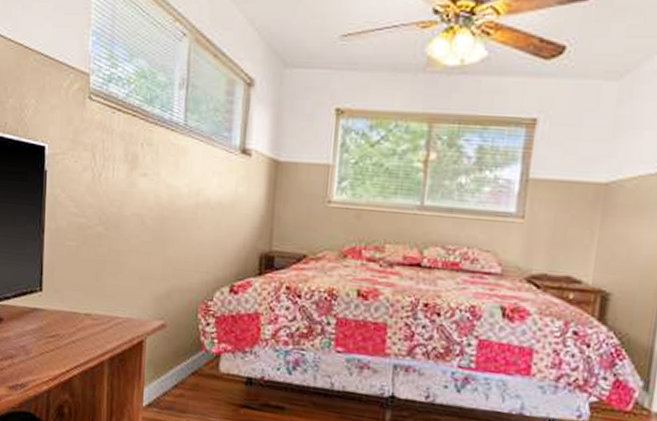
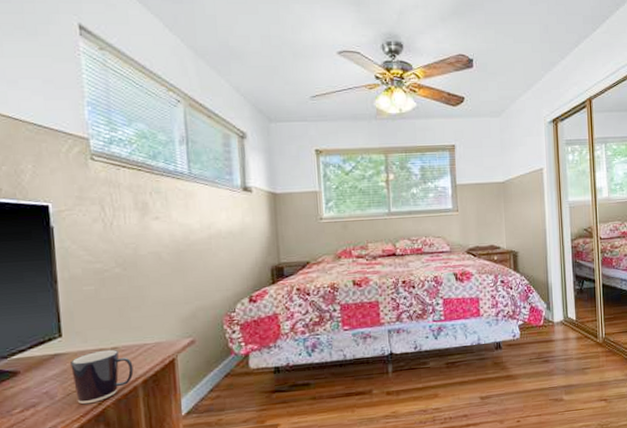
mug: none [46,313,103,369] -> present [70,349,134,405]

